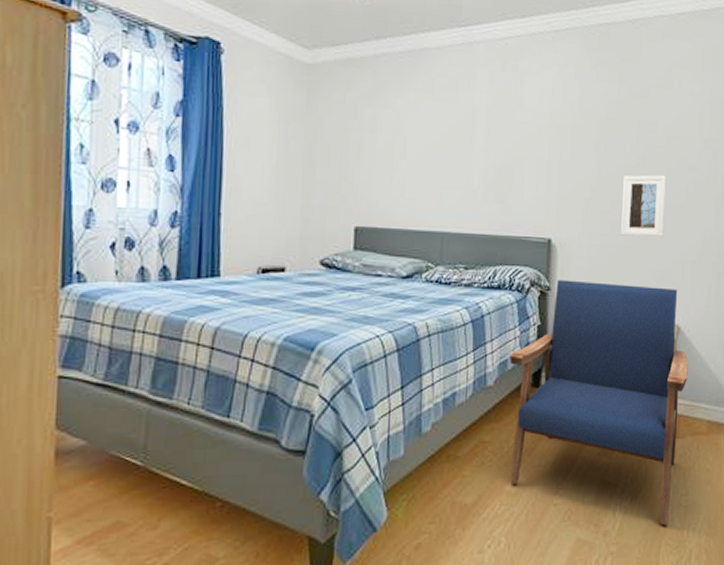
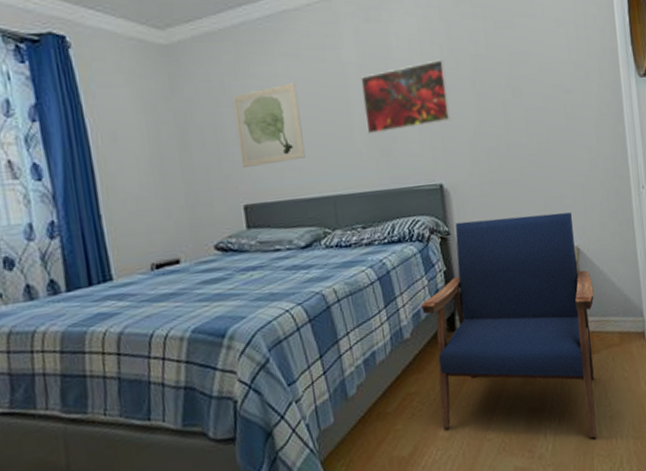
wall art: none [360,117,425,192] -> present [232,82,305,167]
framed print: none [485,117,573,180] -> present [360,59,451,135]
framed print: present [620,175,666,237] -> none [502,103,550,169]

